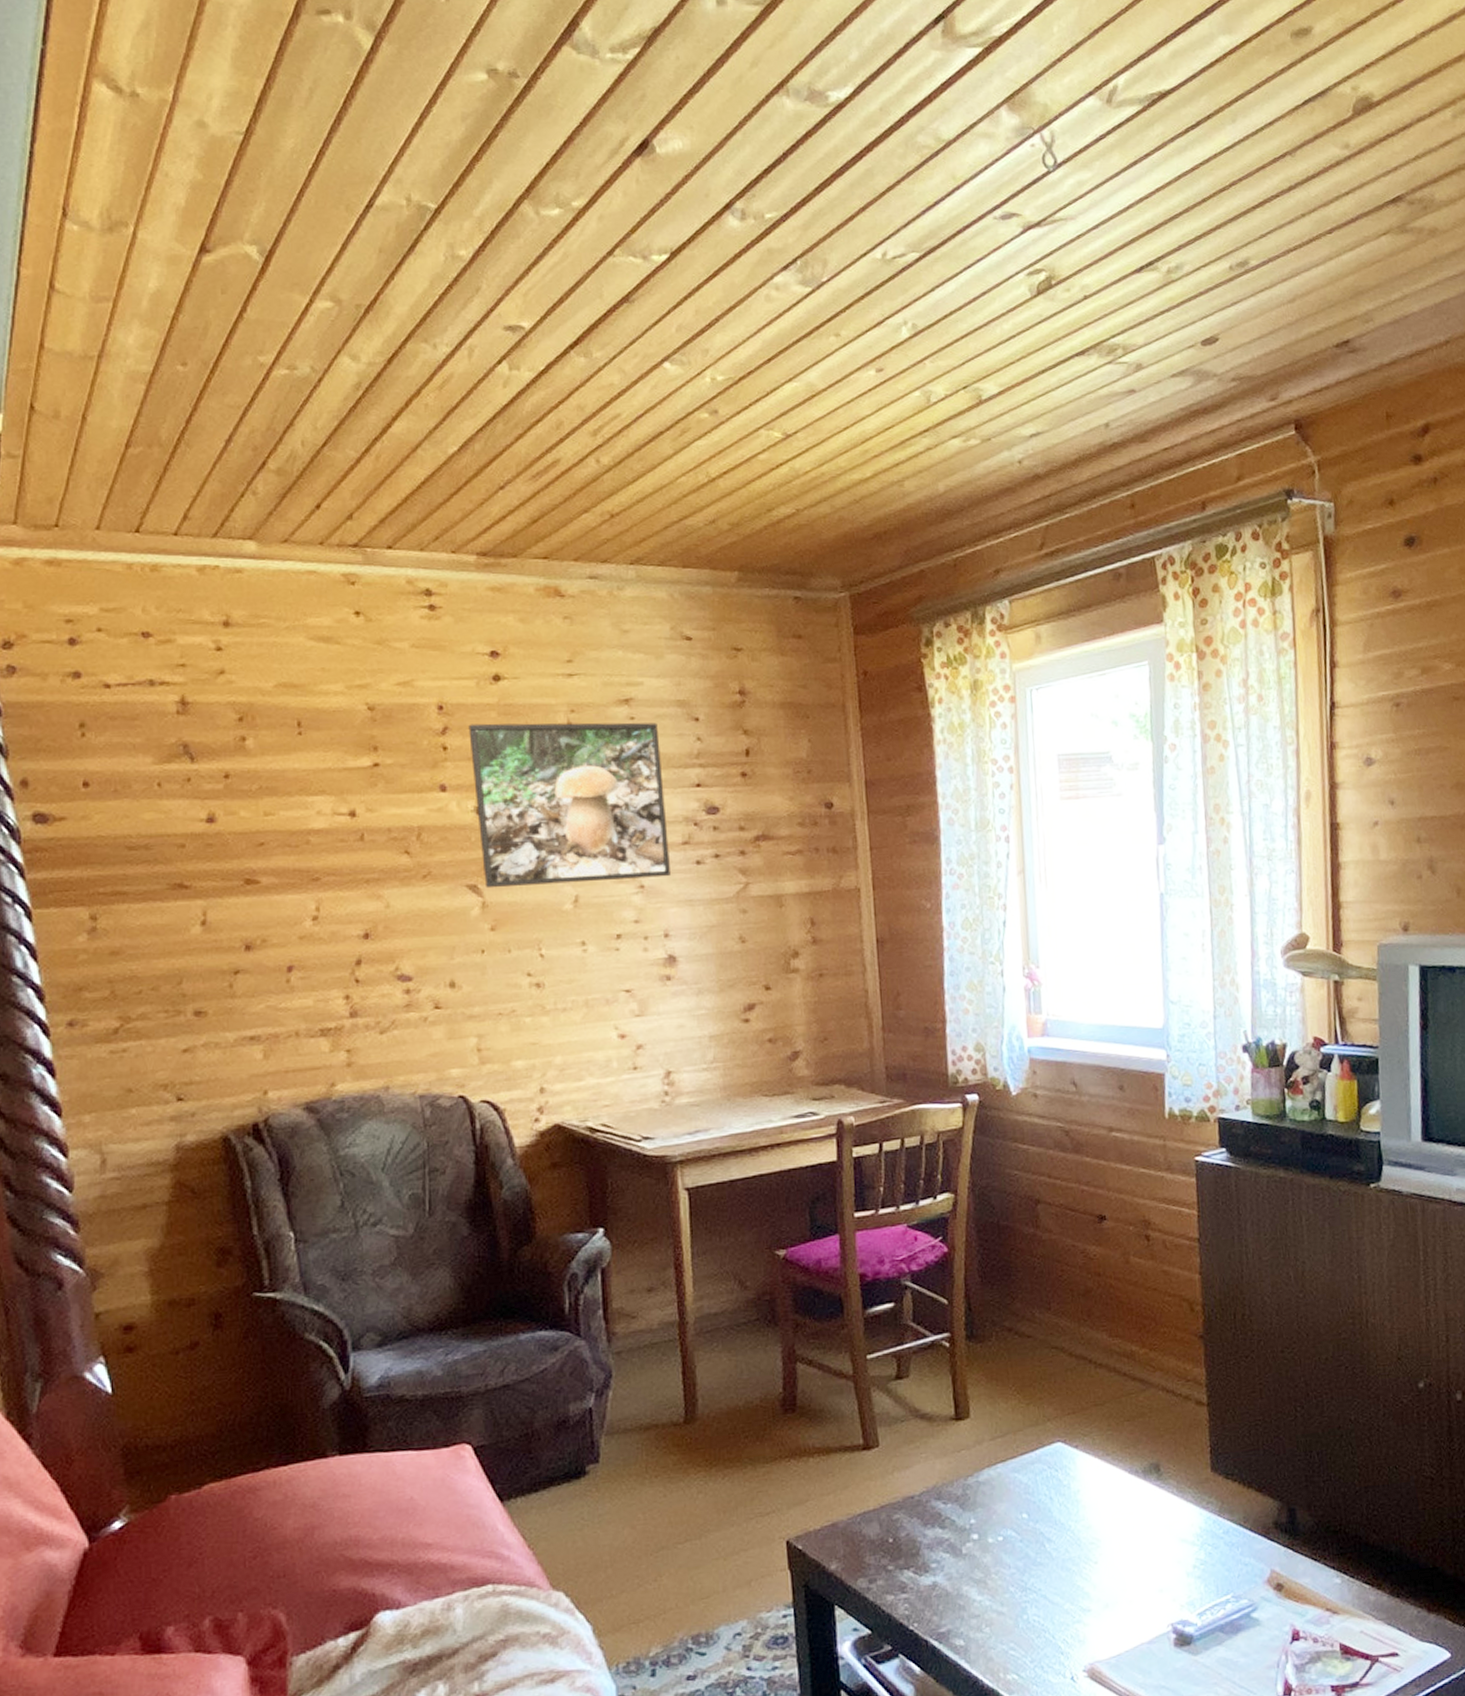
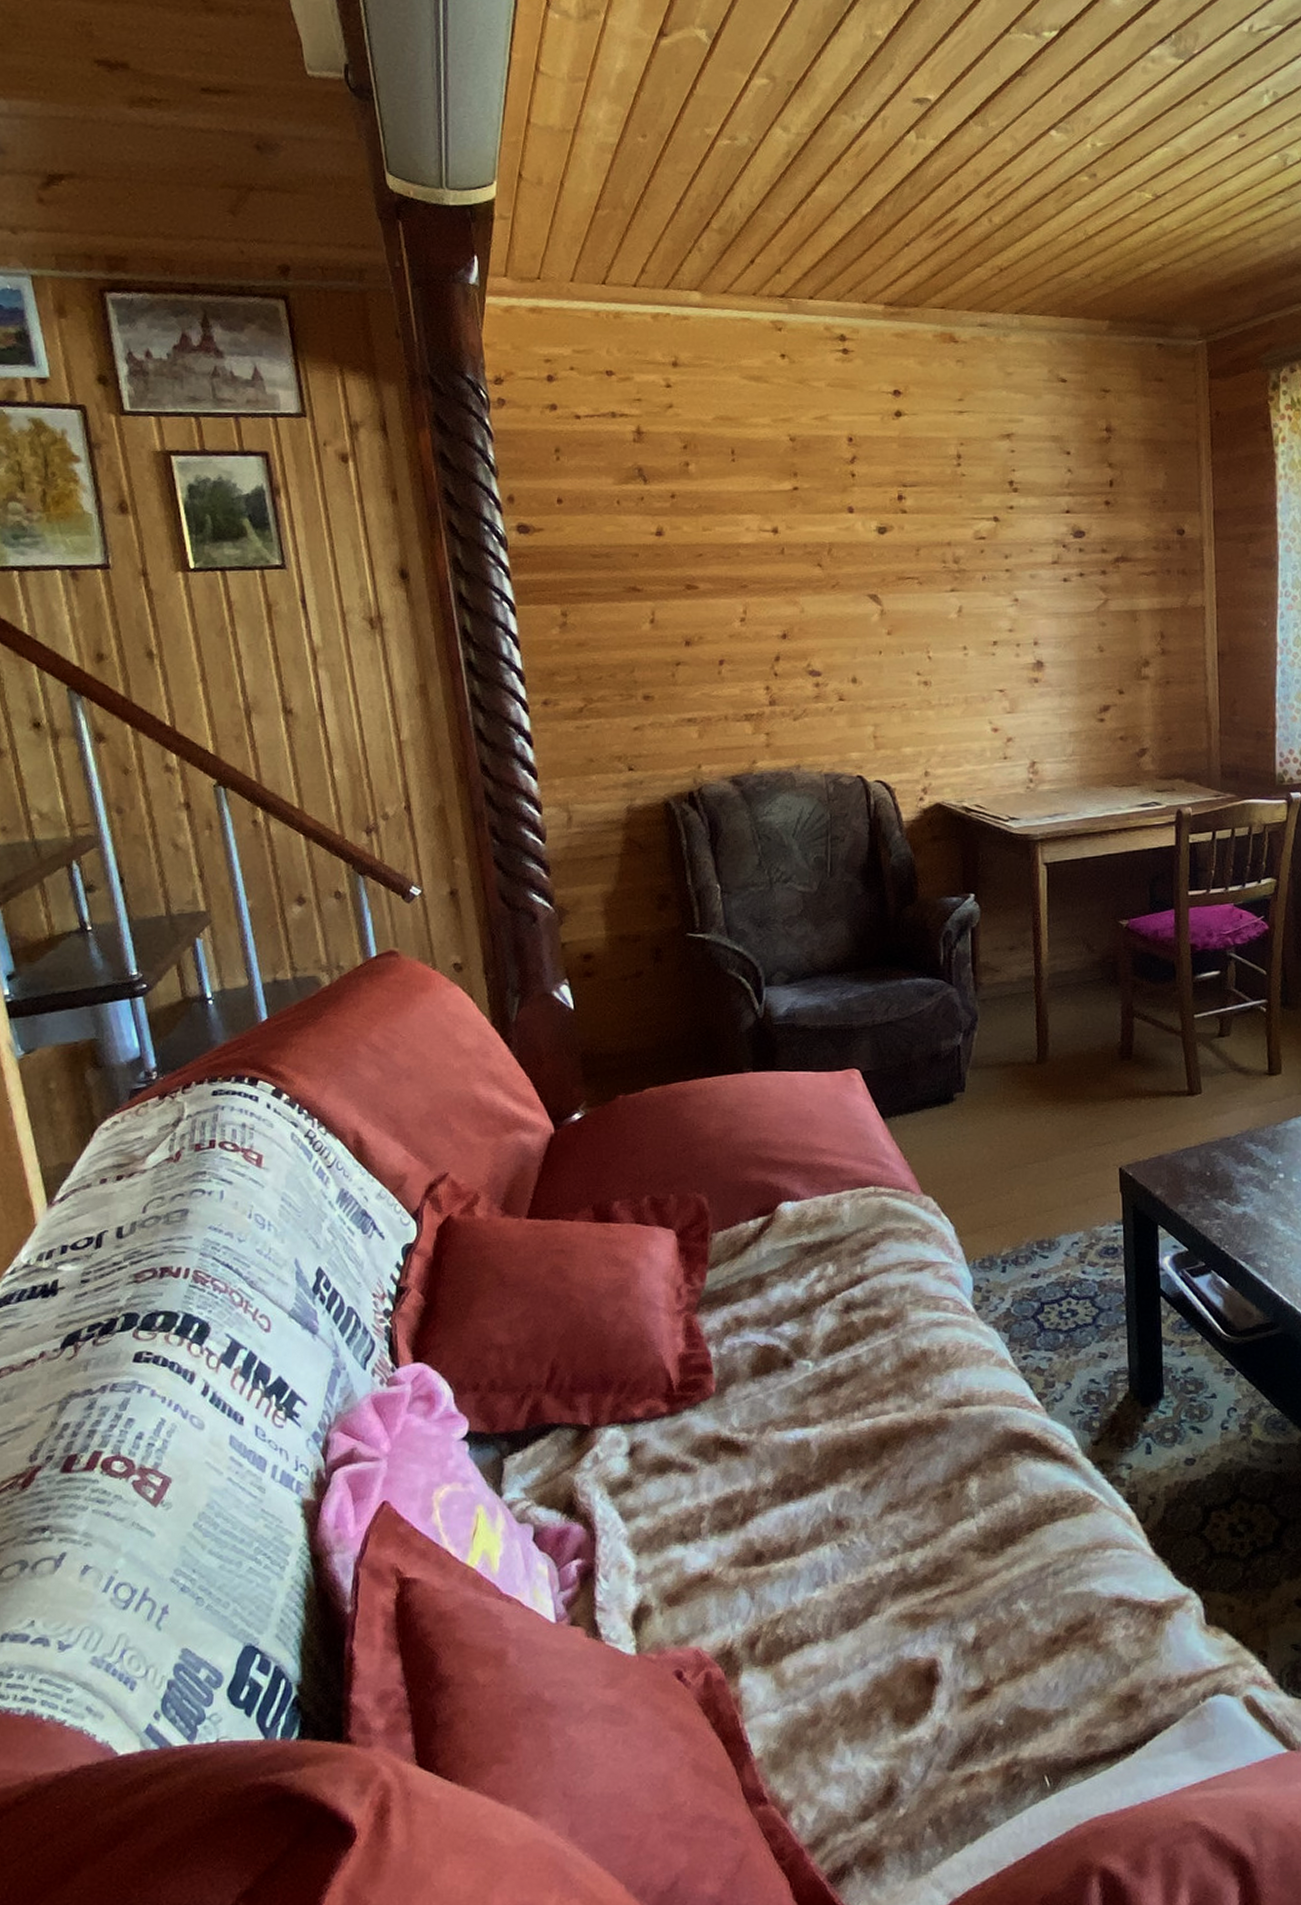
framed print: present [468,722,670,889] -> none [873,454,1041,598]

